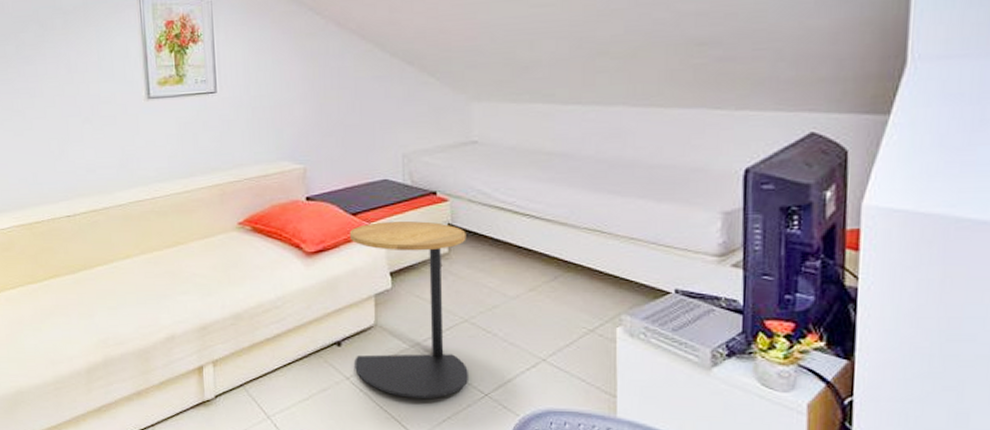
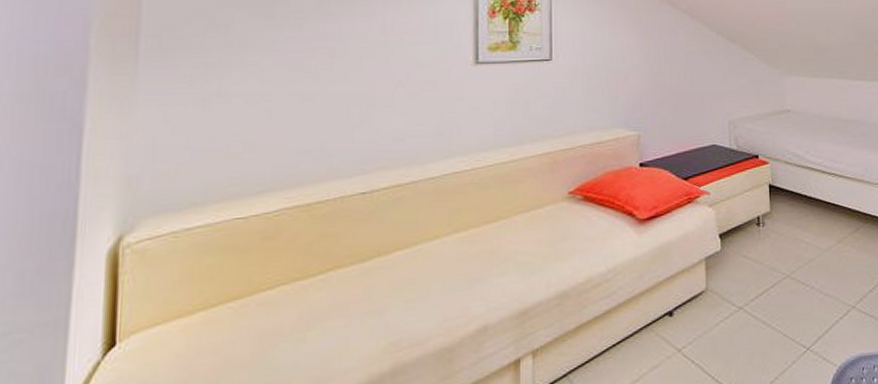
side table: present [349,221,468,398] -> none [681,183,792,363]

